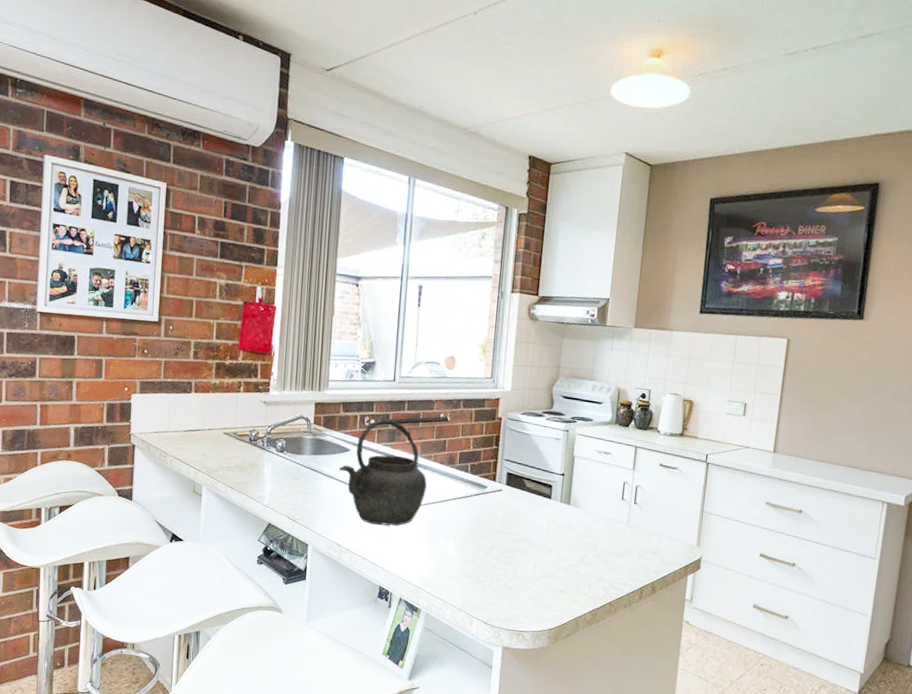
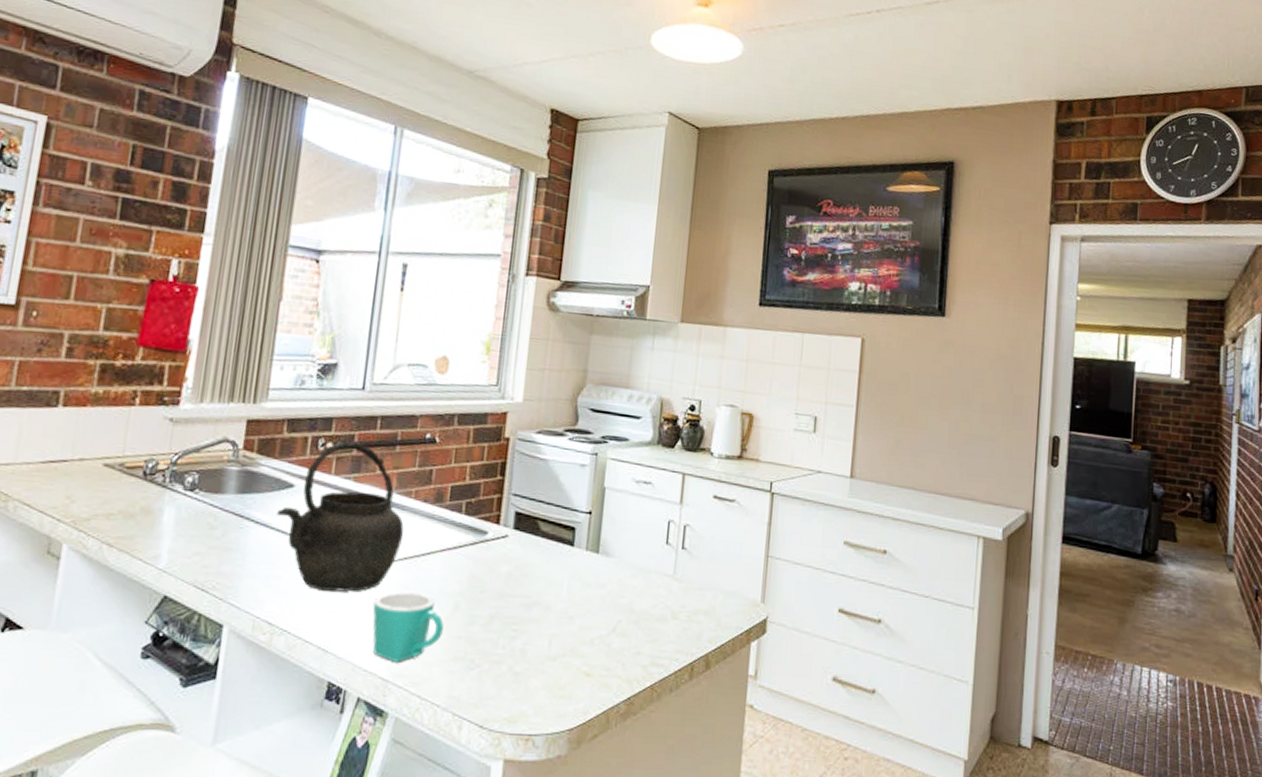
mug: none [407,527,457,576] -> present [372,592,444,662]

